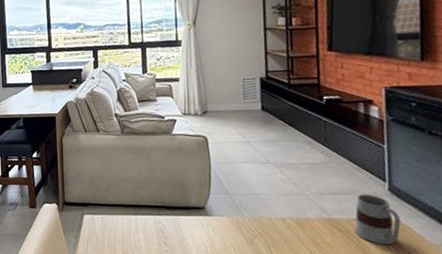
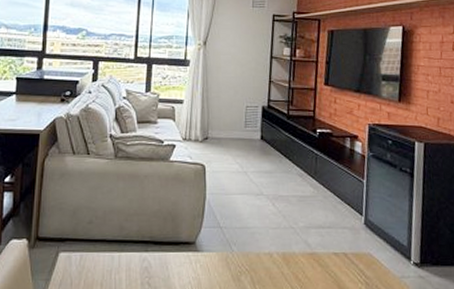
mug: present [354,194,401,245] -> none [332,228,372,279]

